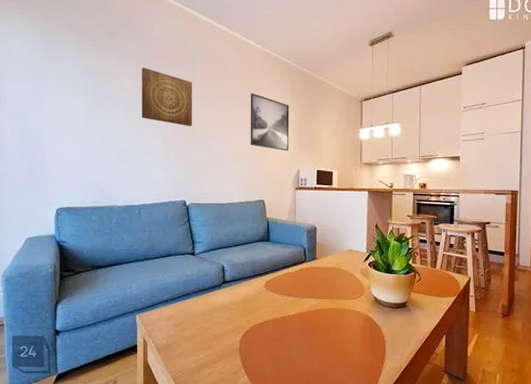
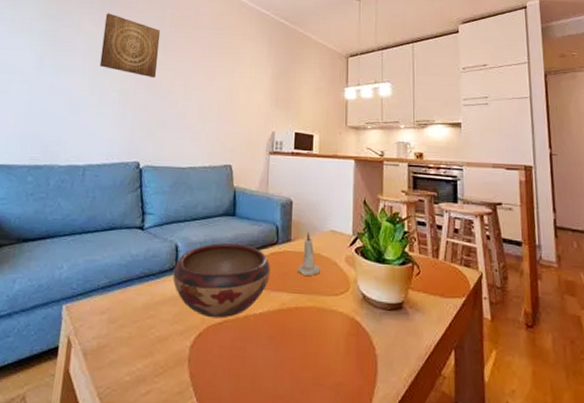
decorative bowl: none [222,262,300,320] -> present [173,243,270,318]
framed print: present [250,93,289,151] -> none [219,44,266,110]
candle: none [322,250,341,285] -> present [297,231,321,276]

